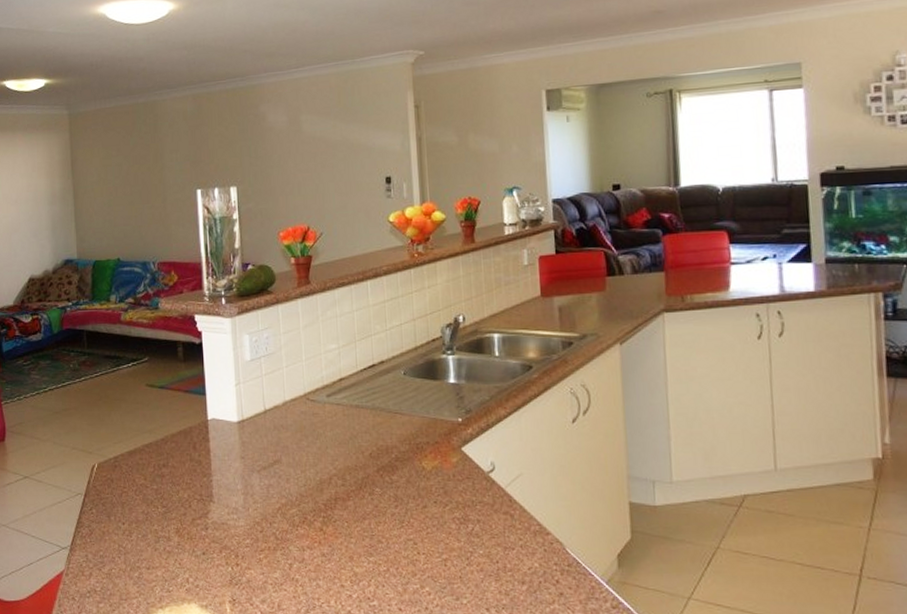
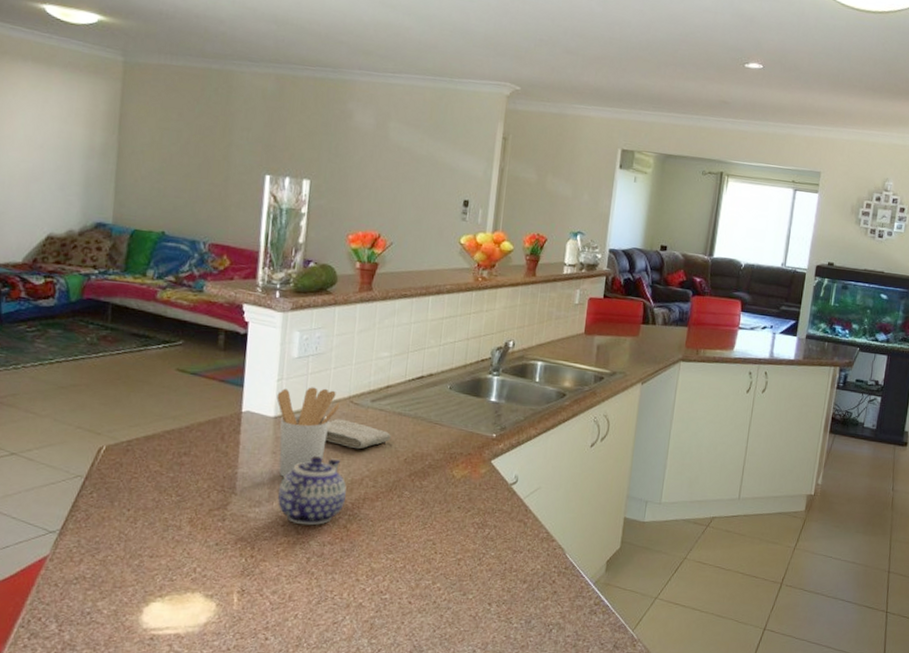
utensil holder: none [237,388,297,482] -> present [276,387,340,477]
teapot: none [251,457,317,530] -> present [277,455,347,526]
washcloth: none [288,417,353,448] -> present [325,418,392,450]

